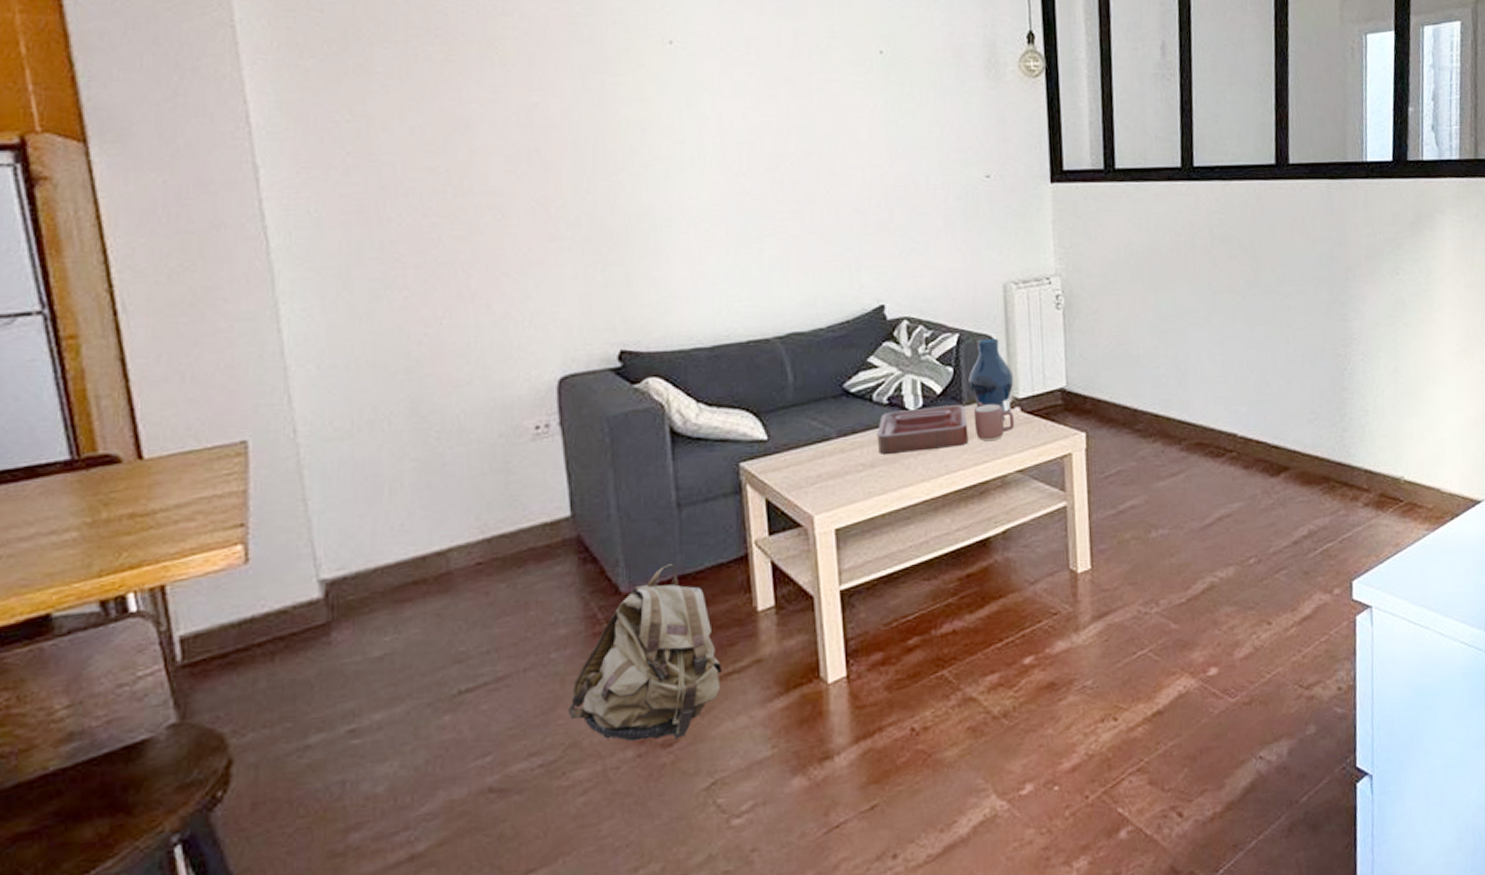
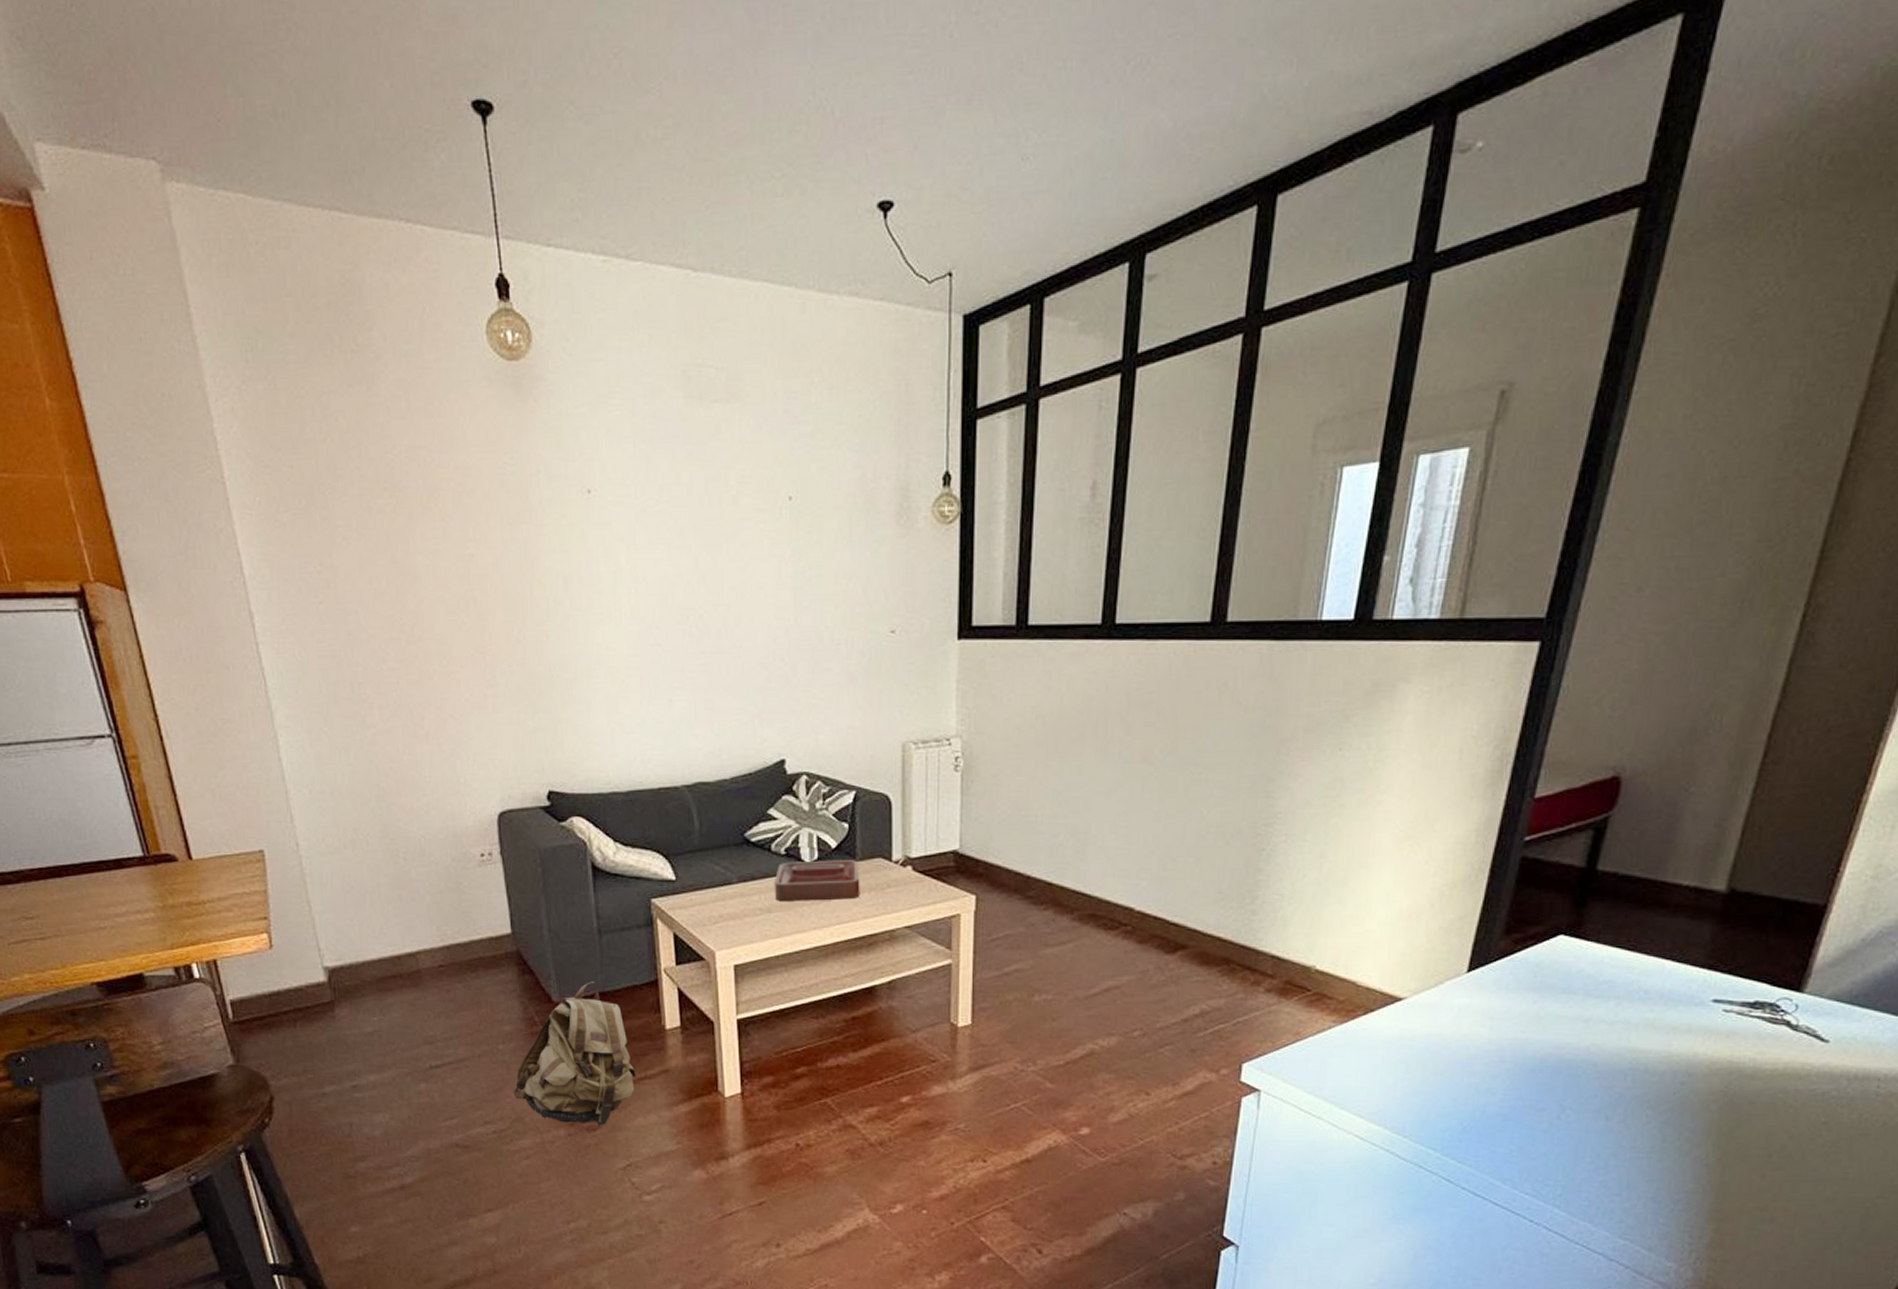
vase: present [968,338,1014,421] -> none [863,797,908,878]
mug: present [973,404,1015,442] -> none [866,861,906,897]

